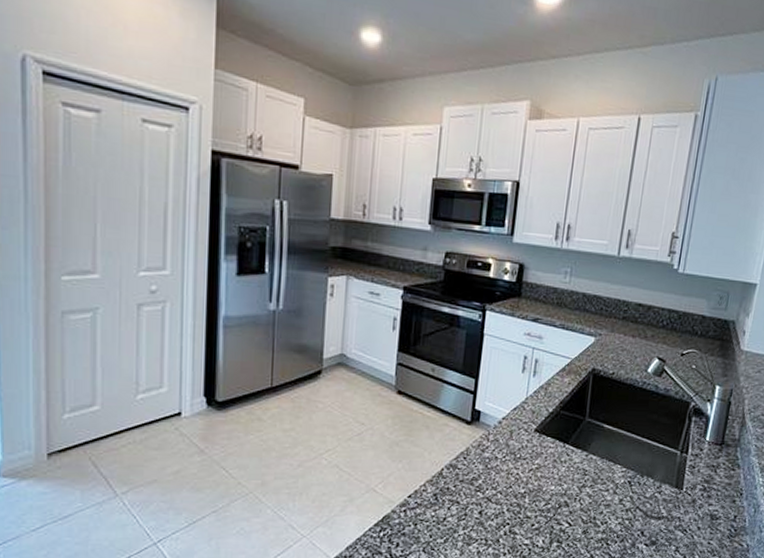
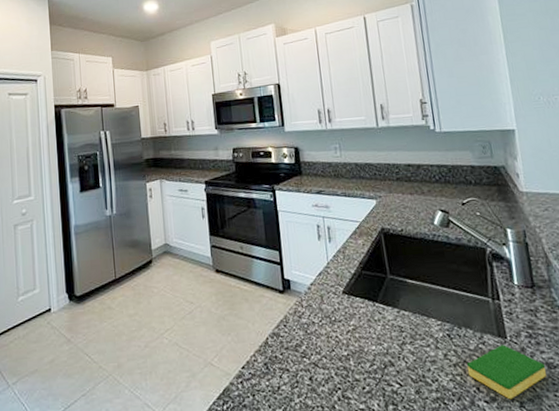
dish sponge: none [637,495,709,544] -> present [467,345,546,400]

